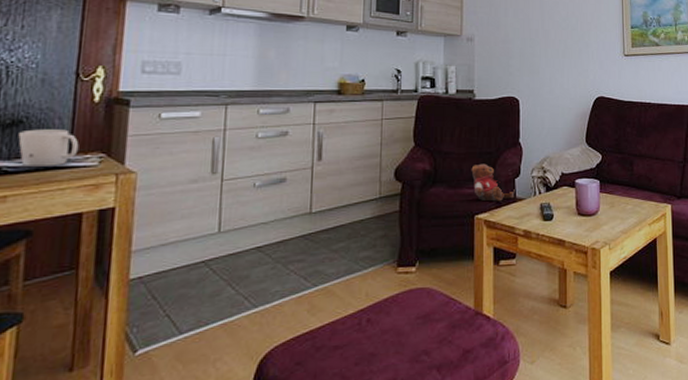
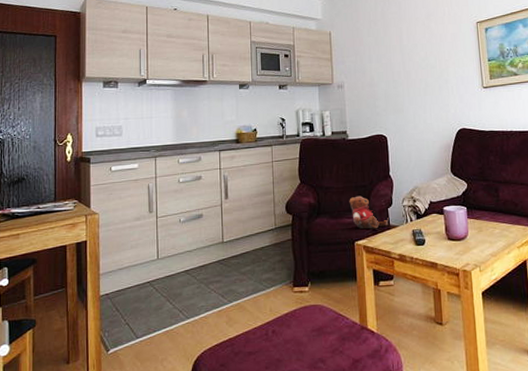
mug: present [18,129,79,167] -> none [23,183,60,212]

